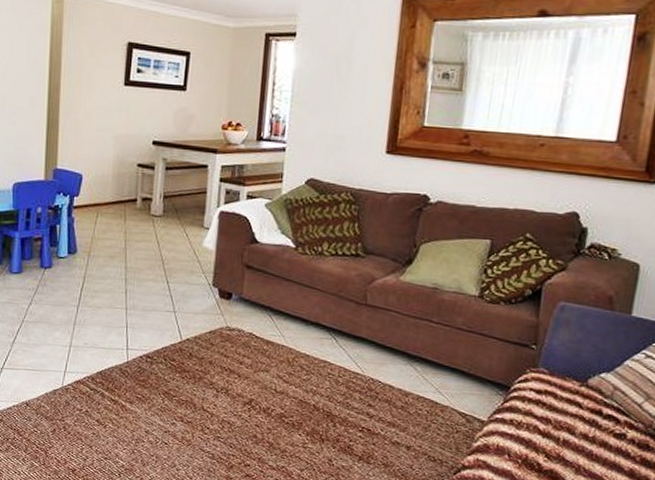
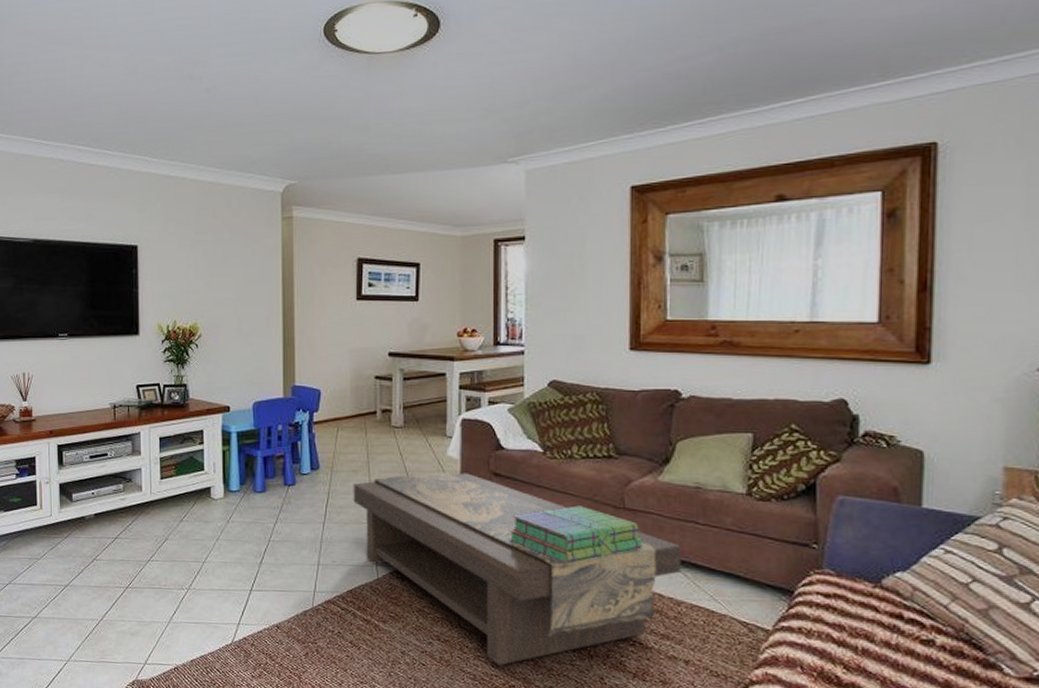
coffee table: none [108,262,415,446] -> present [353,472,682,666]
stack of books: none [255,300,380,356] -> present [509,506,642,565]

